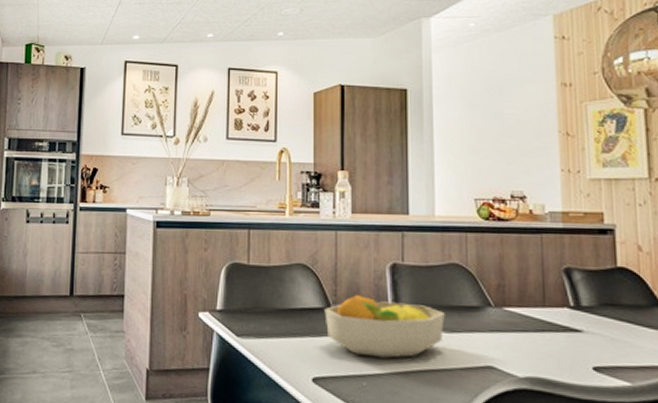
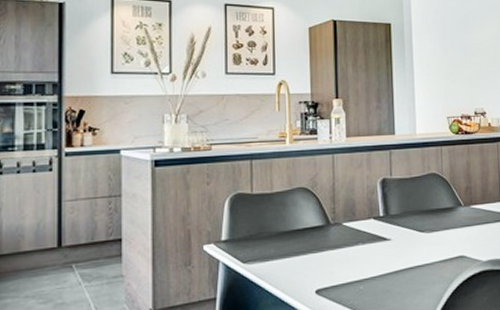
fruit bowl: present [324,294,445,359] -> none [324,209,426,263]

